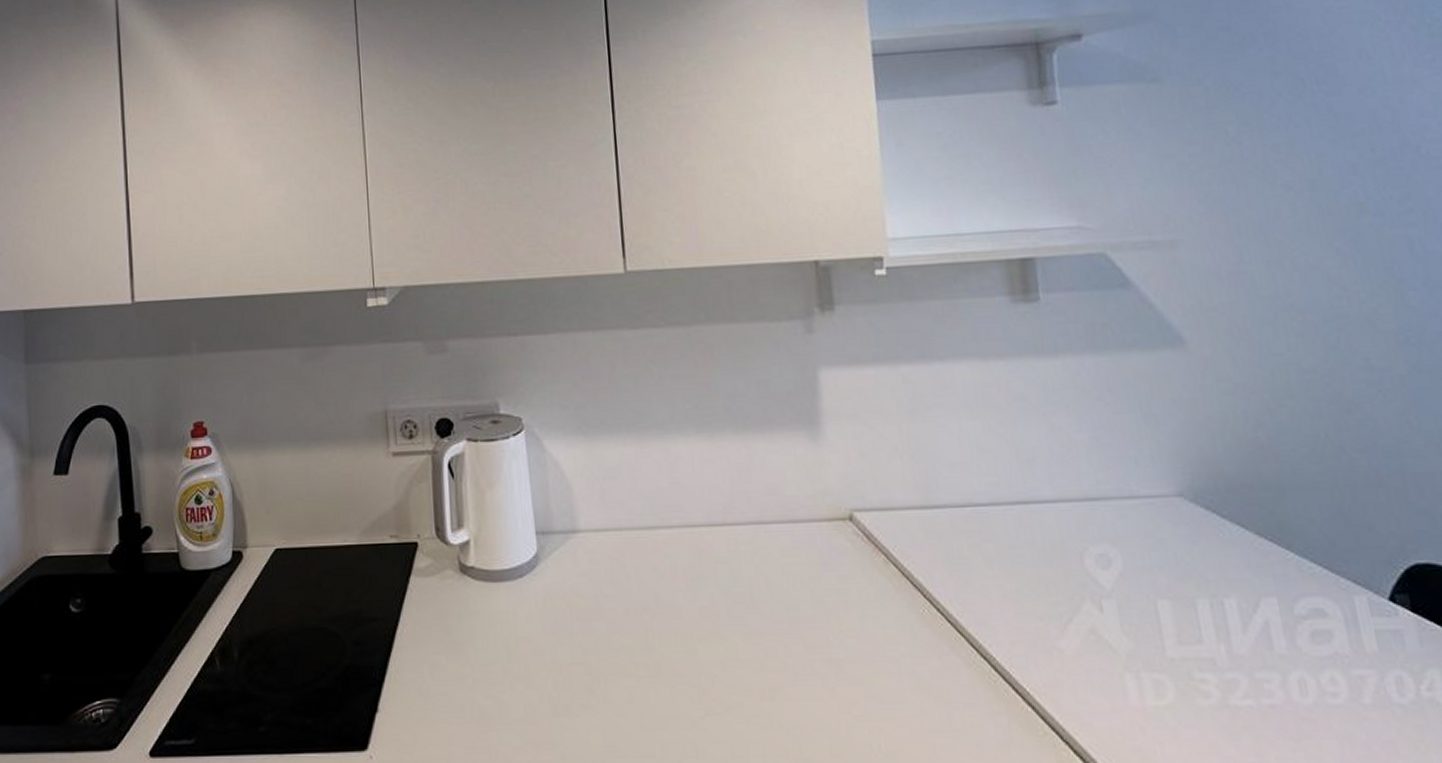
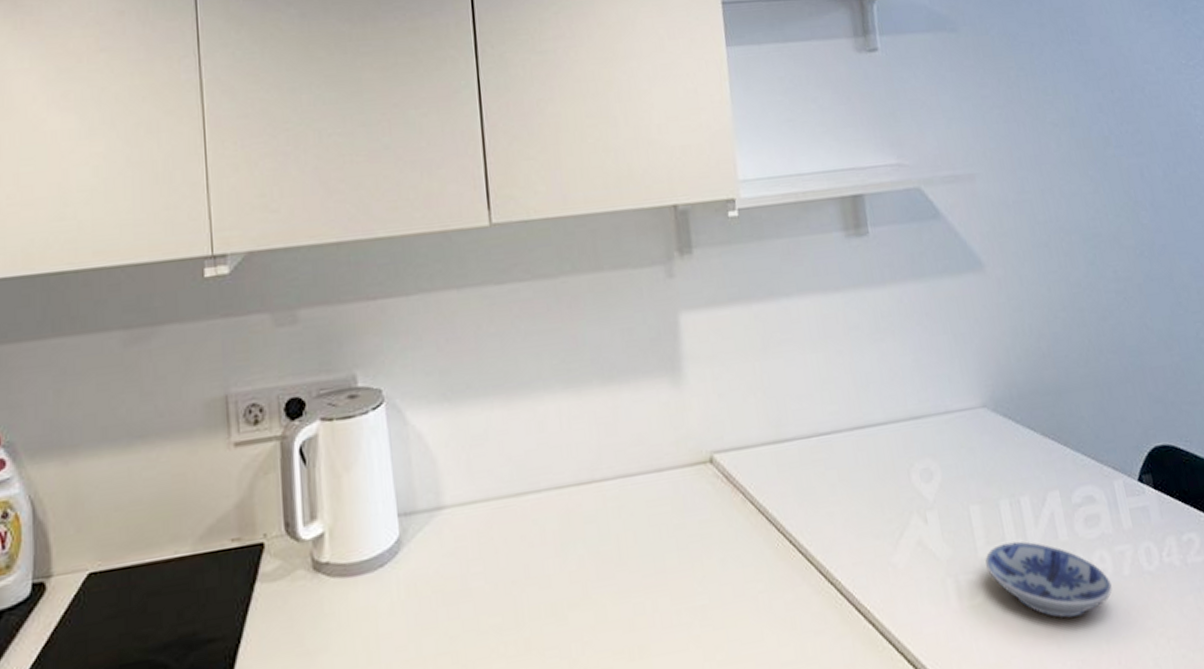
bowl: none [1175,646,1347,738] -> present [985,541,1113,618]

